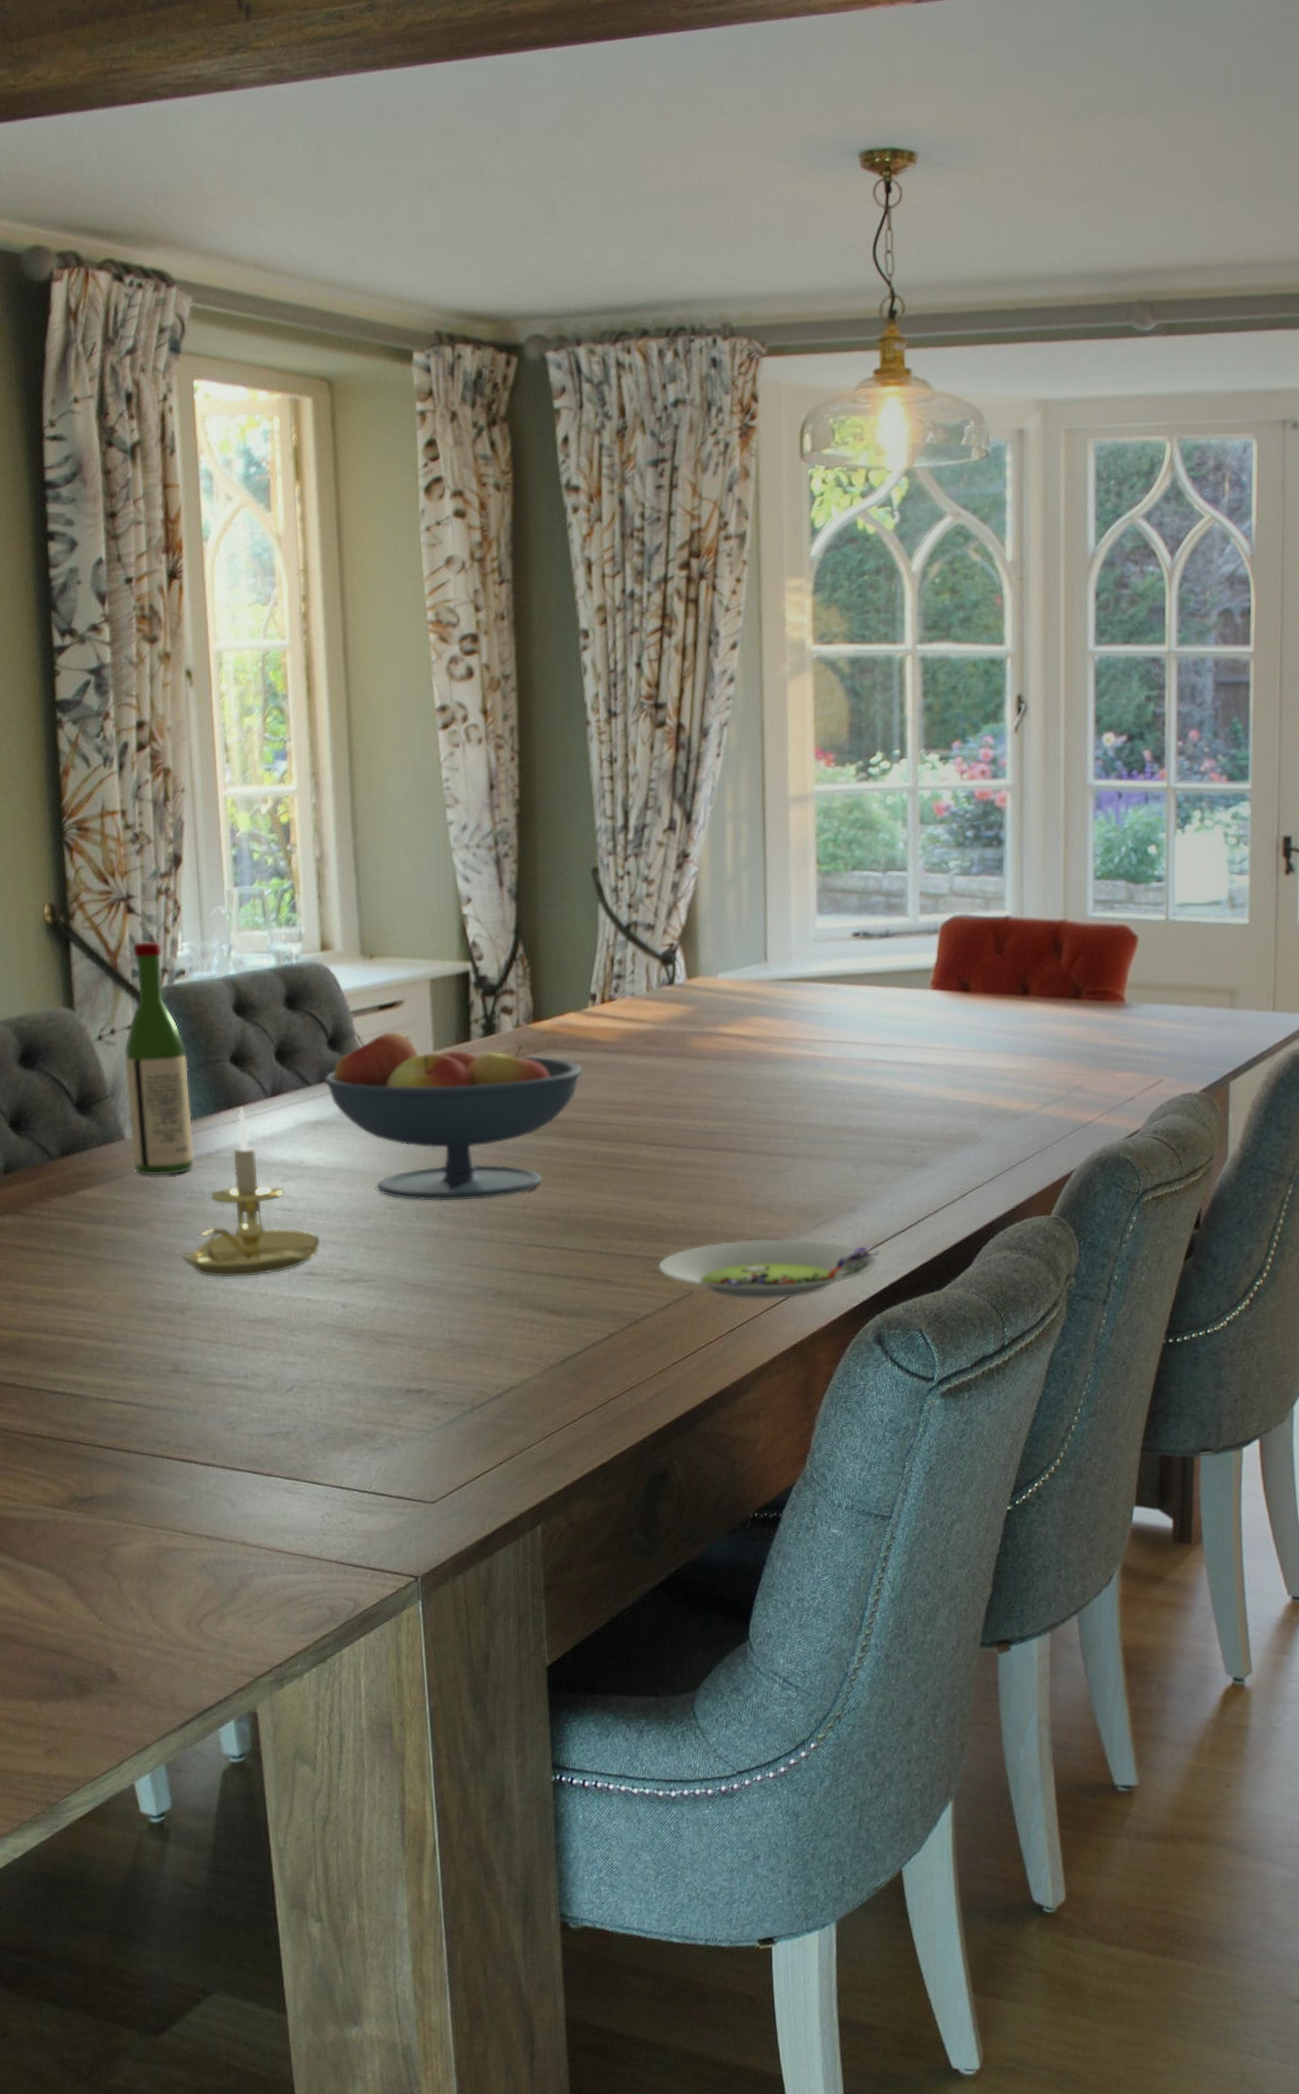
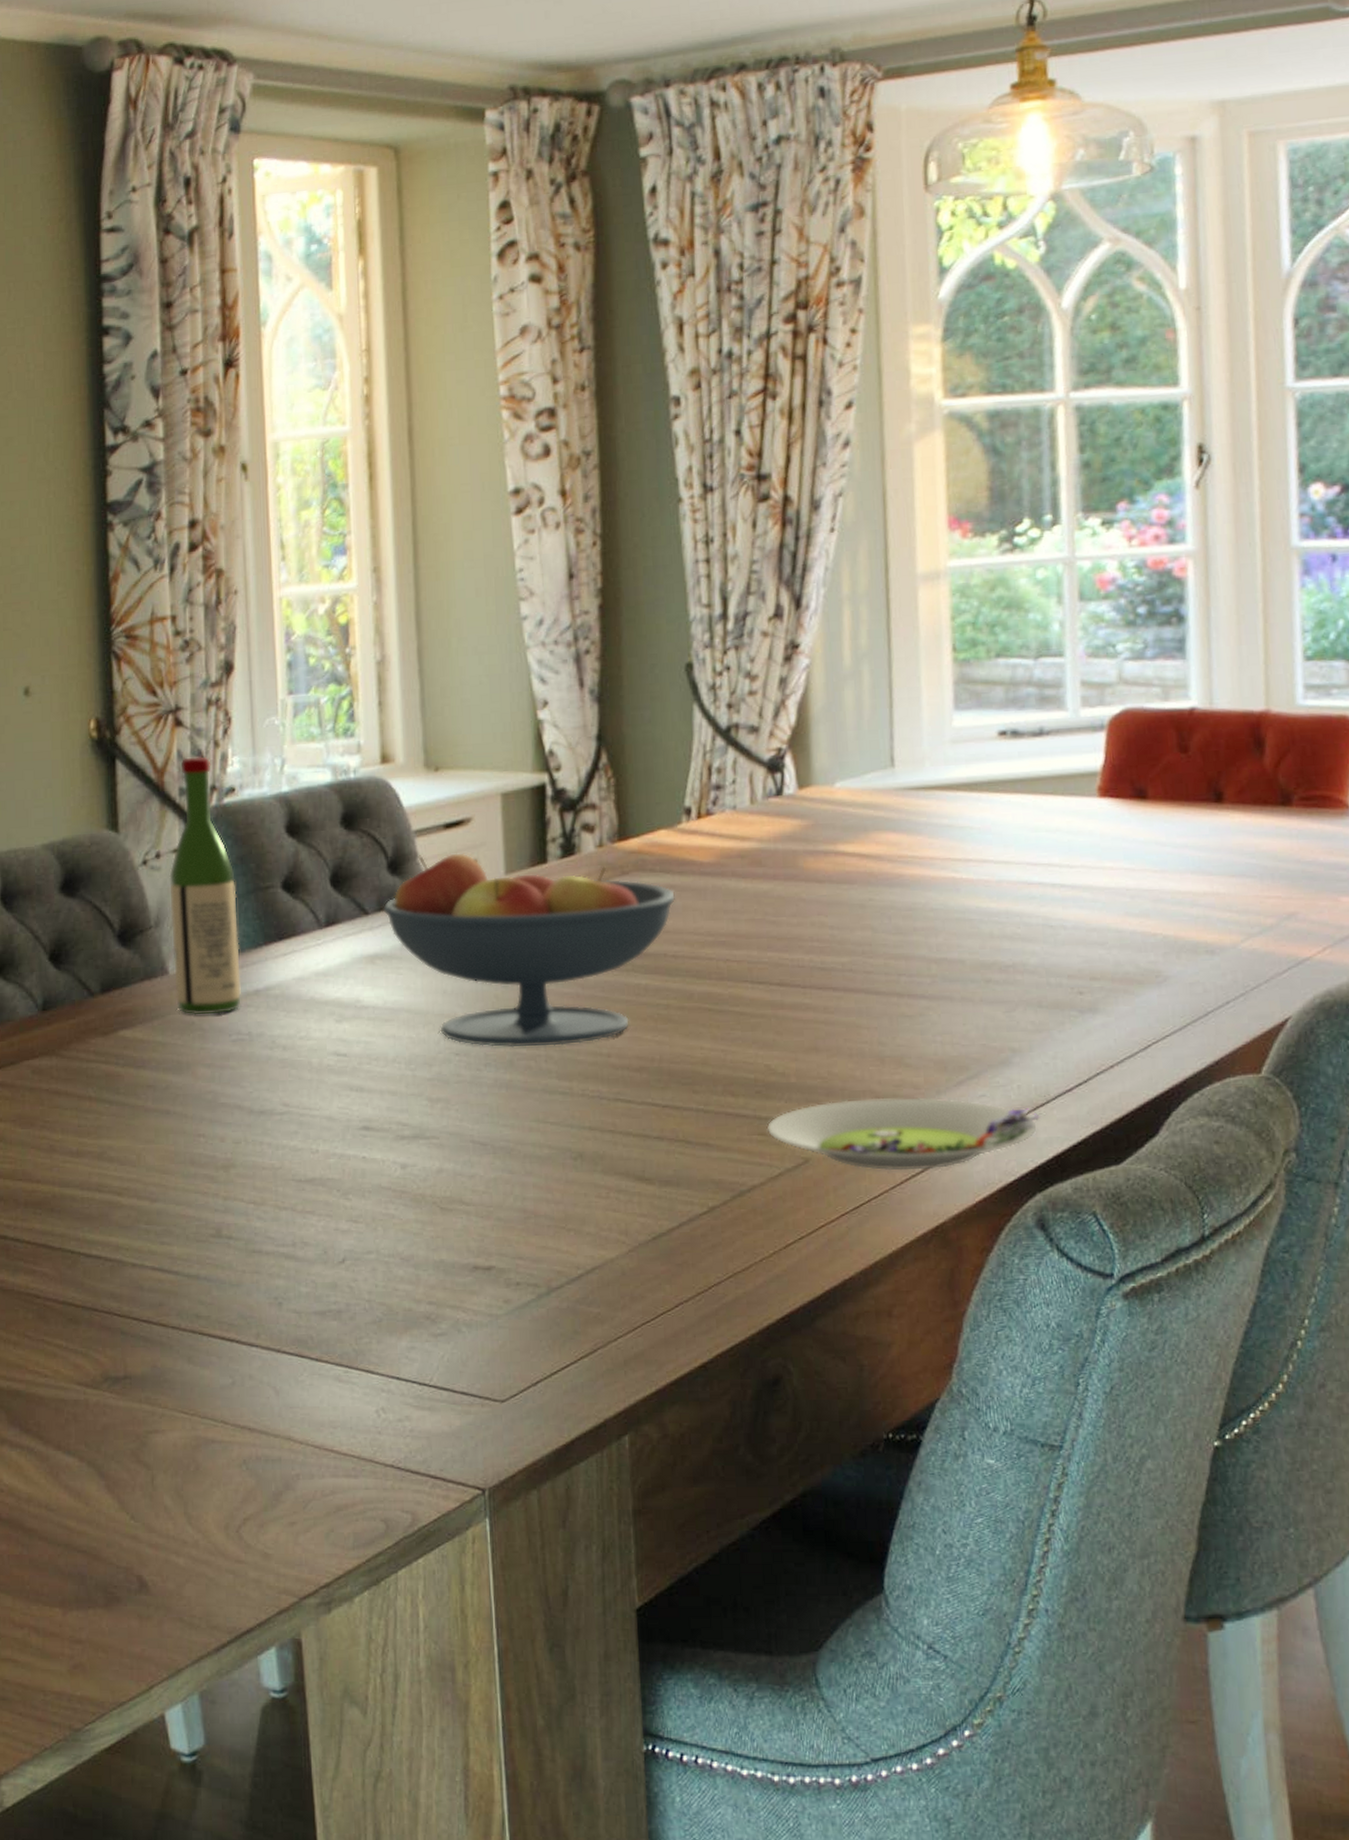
candle holder: present [180,1108,321,1278] -> none [225,939,378,1131]

